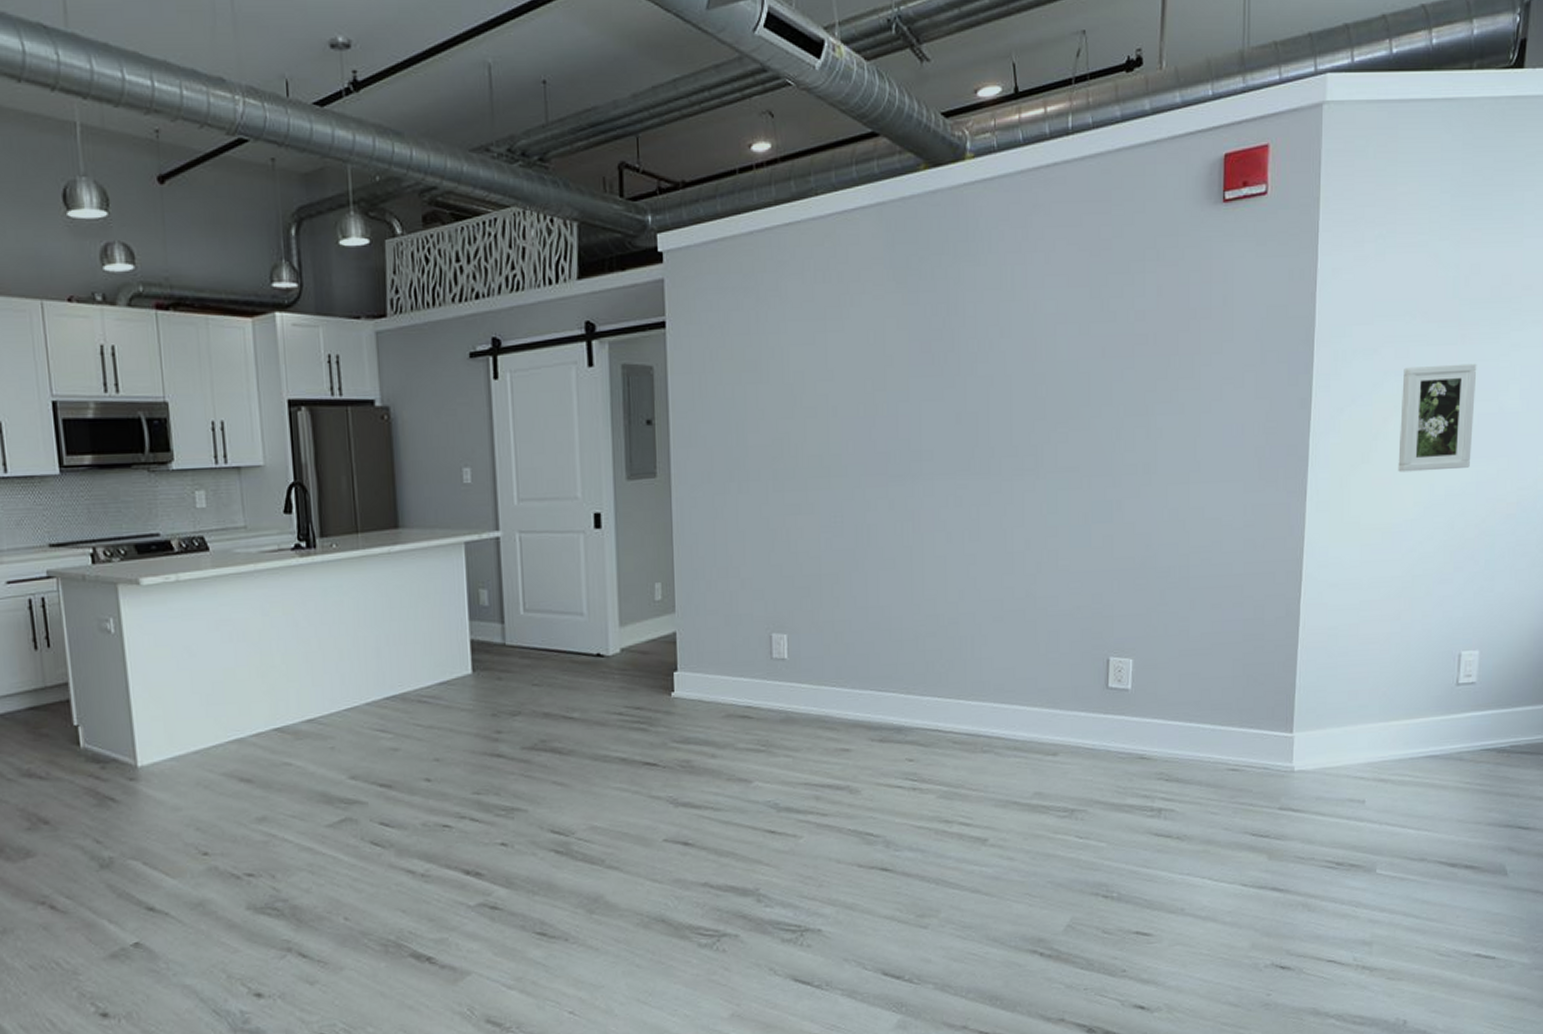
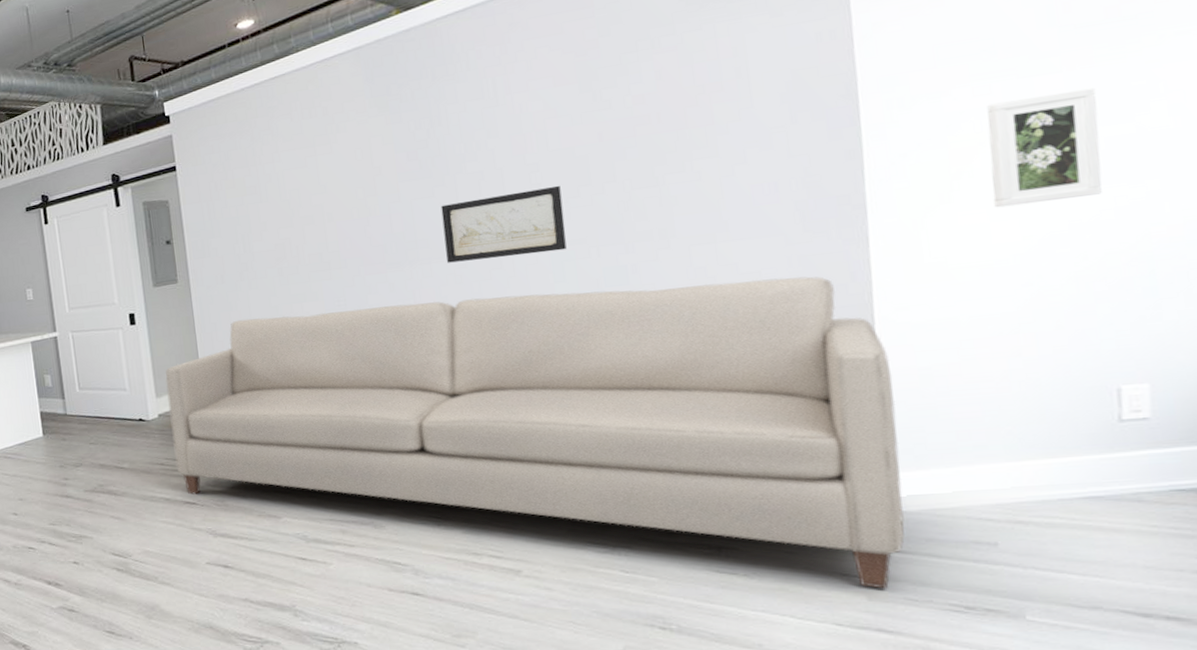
sofa: none [632,524,1309,848] -> present [165,276,905,589]
wall art: none [948,402,1063,481] -> present [440,185,567,263]

